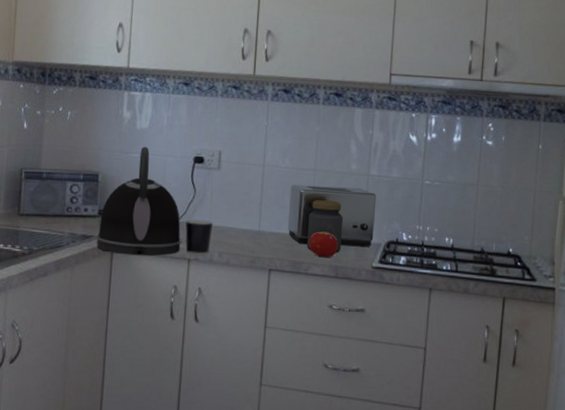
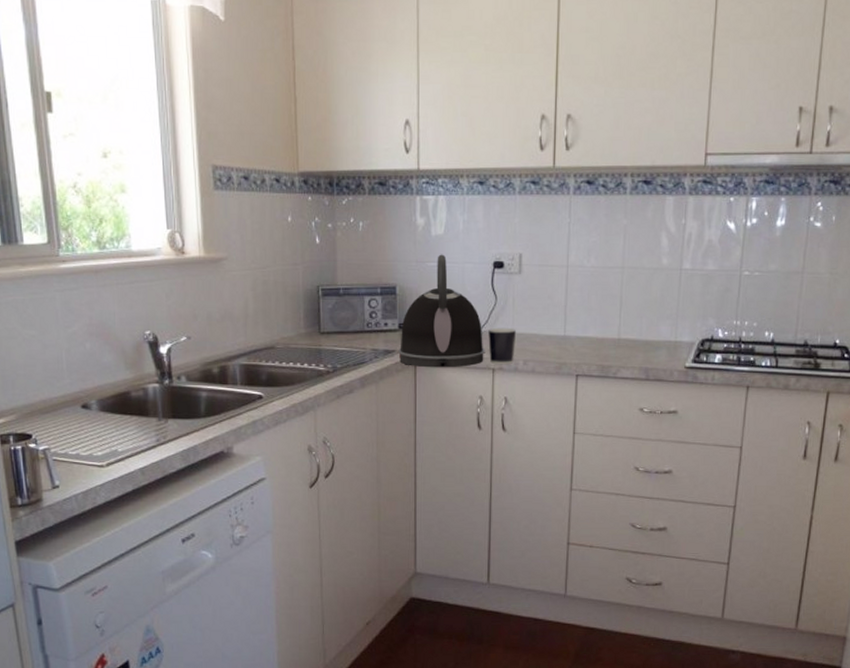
toaster: present [287,184,377,247] -> none [594,284,690,347]
jar: present [306,199,344,253] -> none [615,299,654,354]
fruit: present [308,230,338,257] -> none [617,331,648,359]

